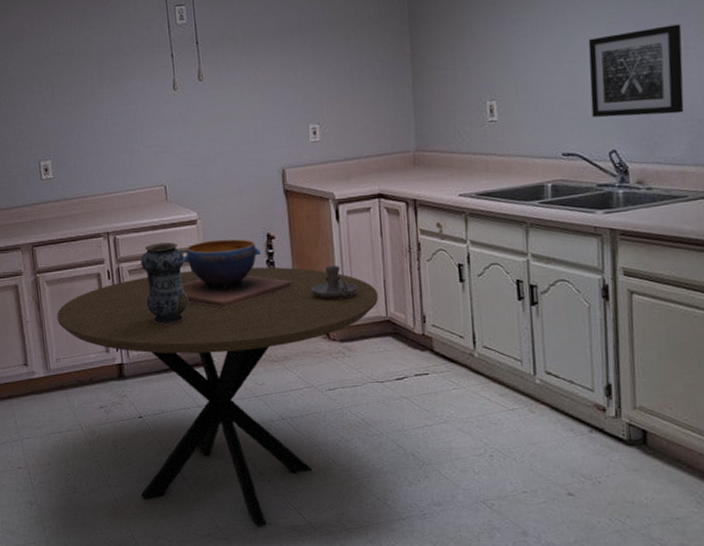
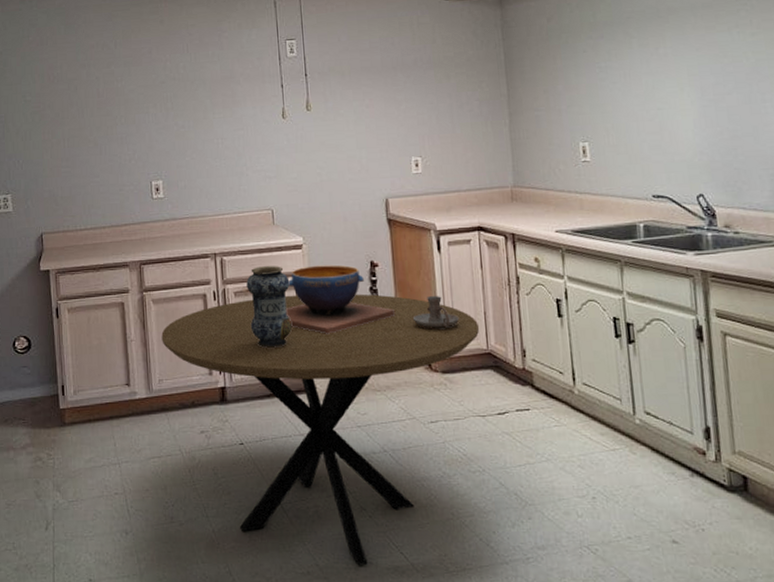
wall art: present [588,24,684,118] -> none [672,79,765,163]

